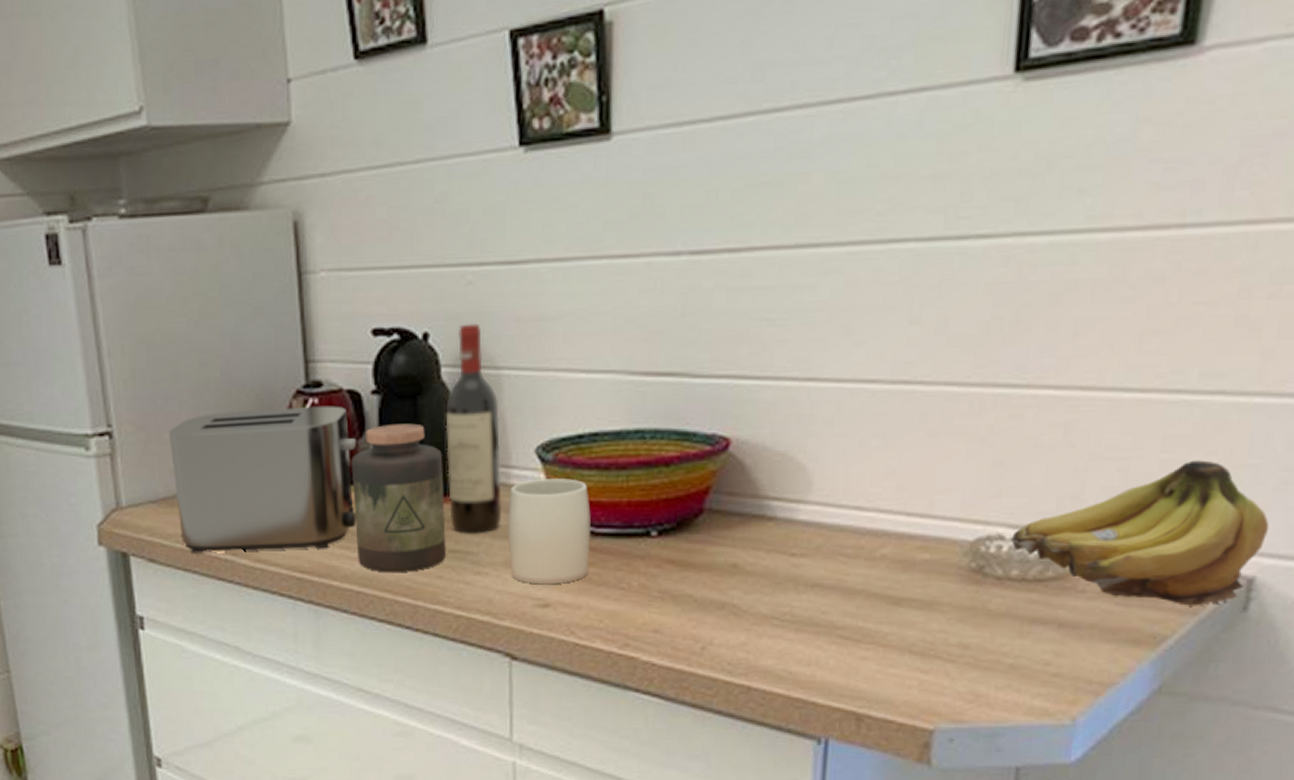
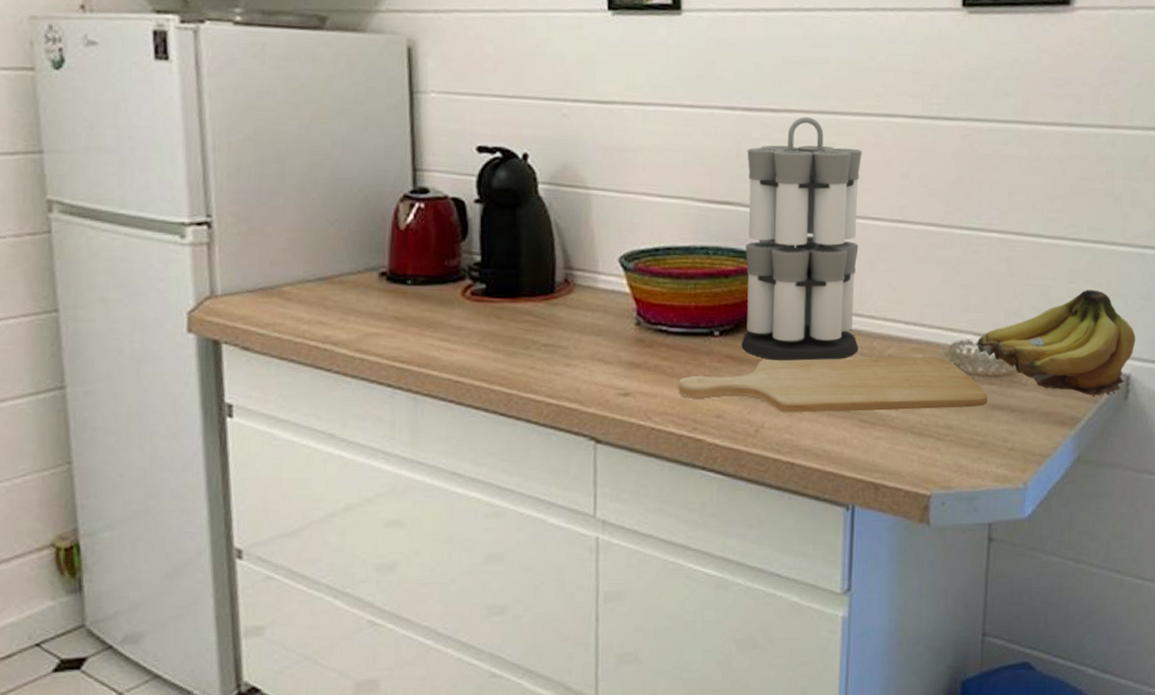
toaster: present [168,406,357,553] -> none [272,209,460,343]
jar: present [351,423,446,572] -> none [453,230,540,363]
wine bottle: present [445,323,503,533] -> none [541,149,590,329]
mug: present [508,479,592,585] -> none [594,284,666,376]
chopping board: none [607,557,1024,628] -> present [678,356,988,413]
spice rack: none [685,254,854,566] -> present [741,116,862,361]

